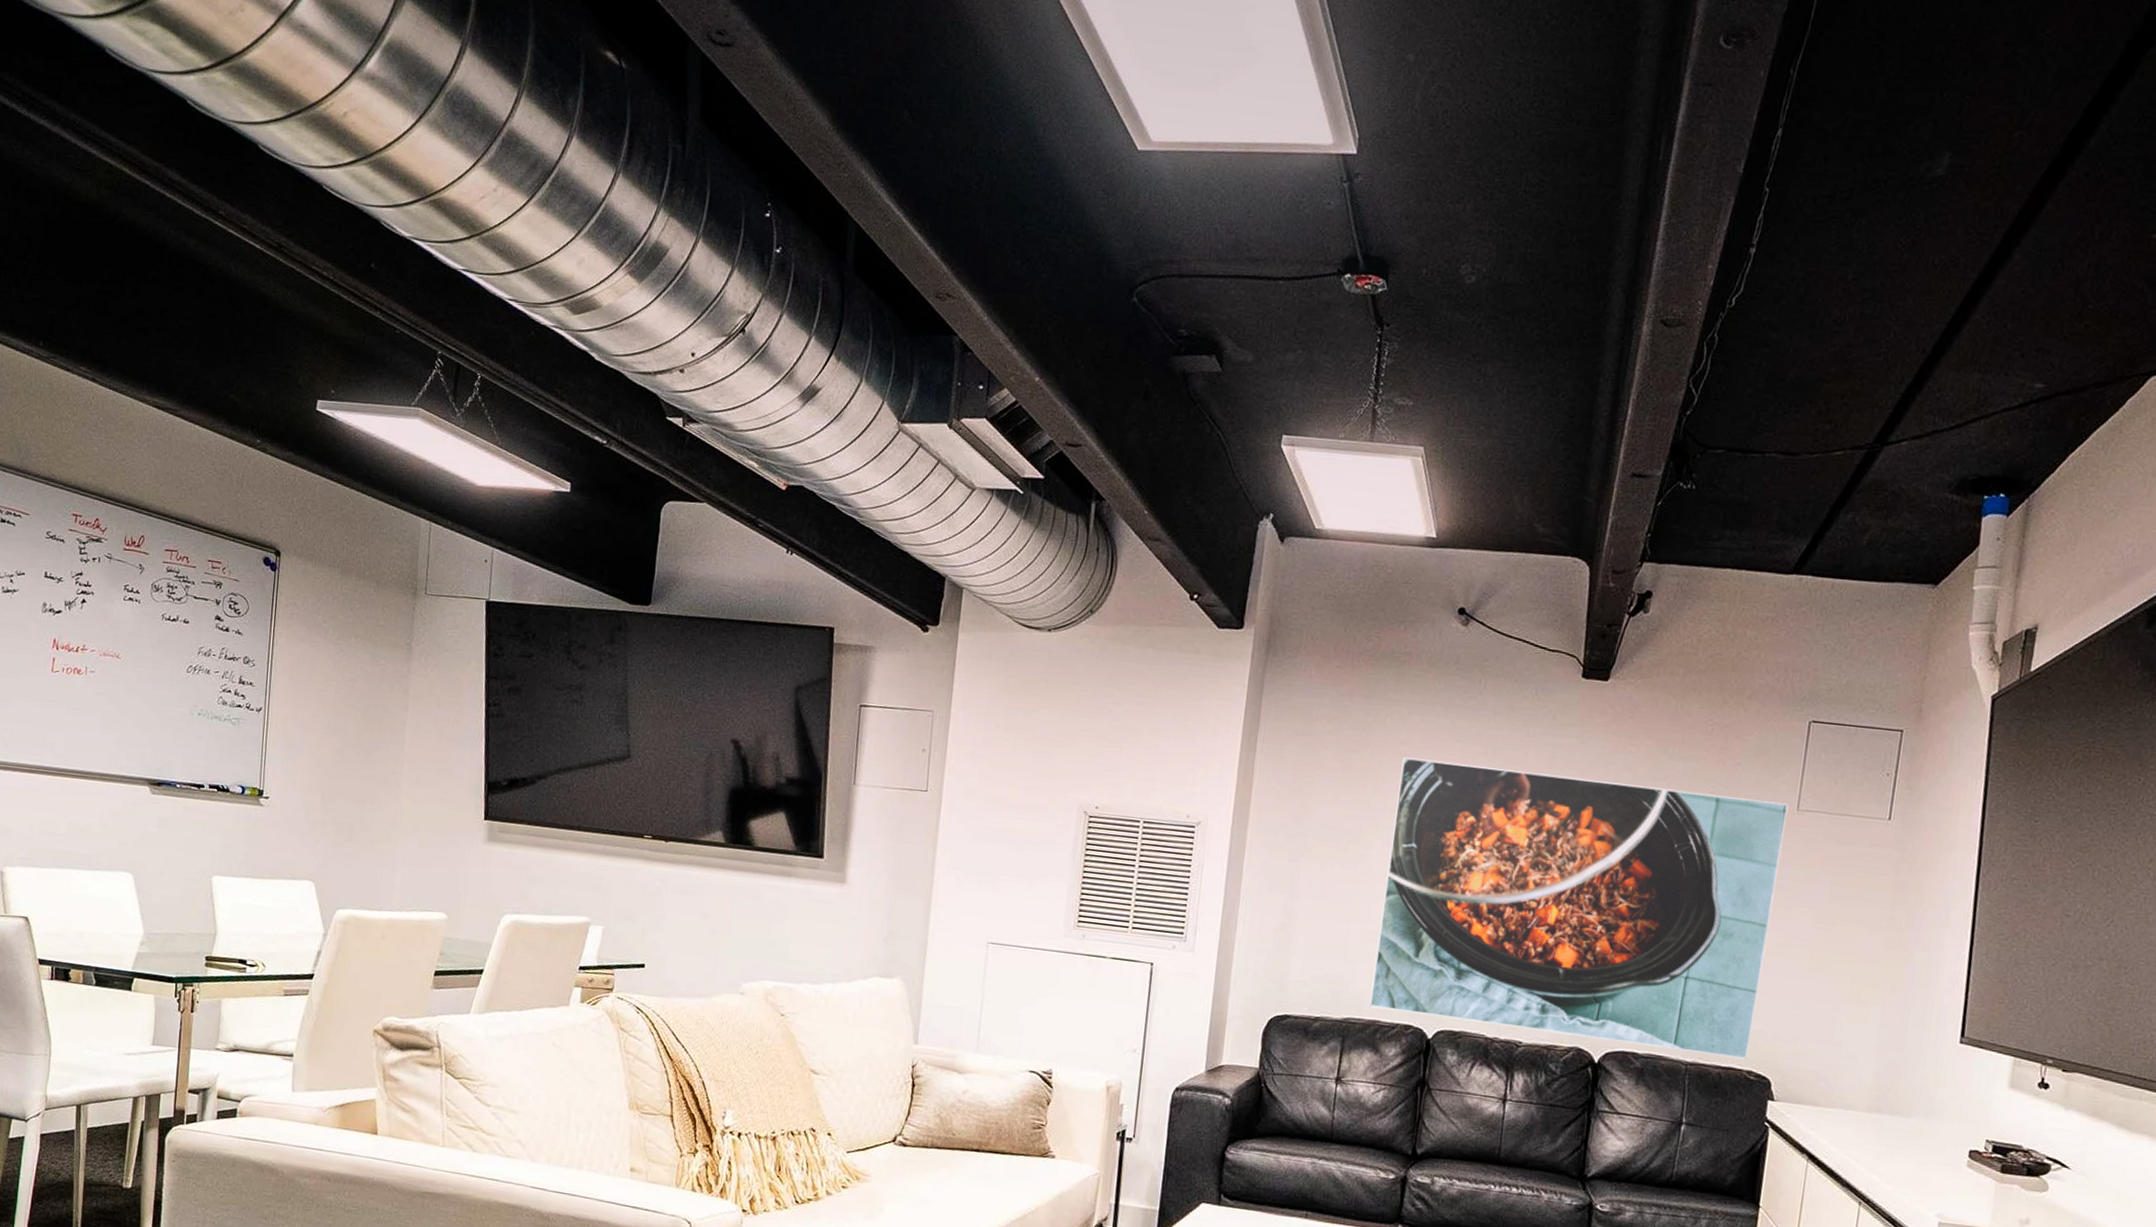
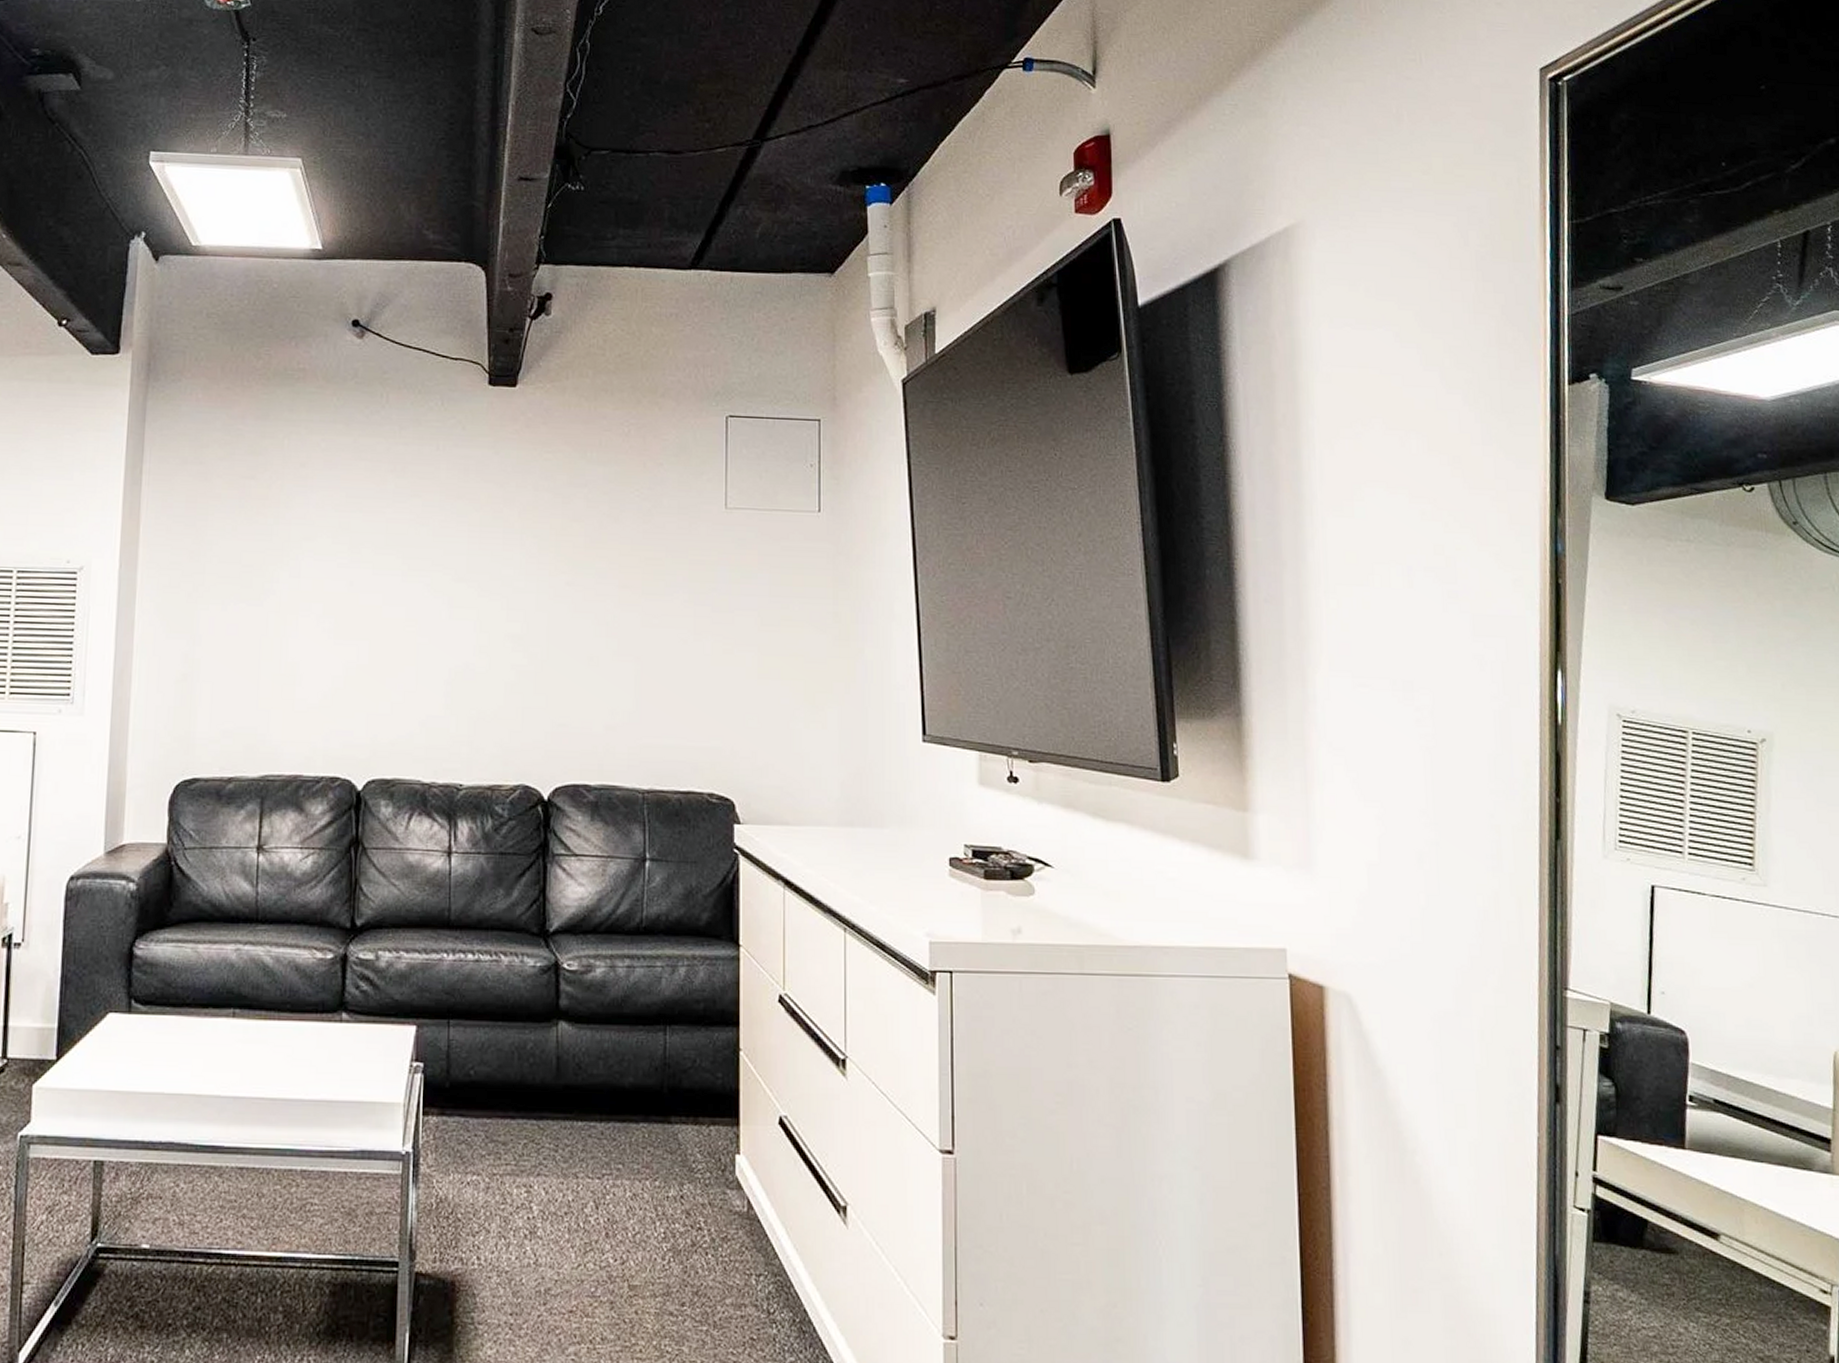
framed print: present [1369,757,1789,1059] -> none [289,480,716,781]

